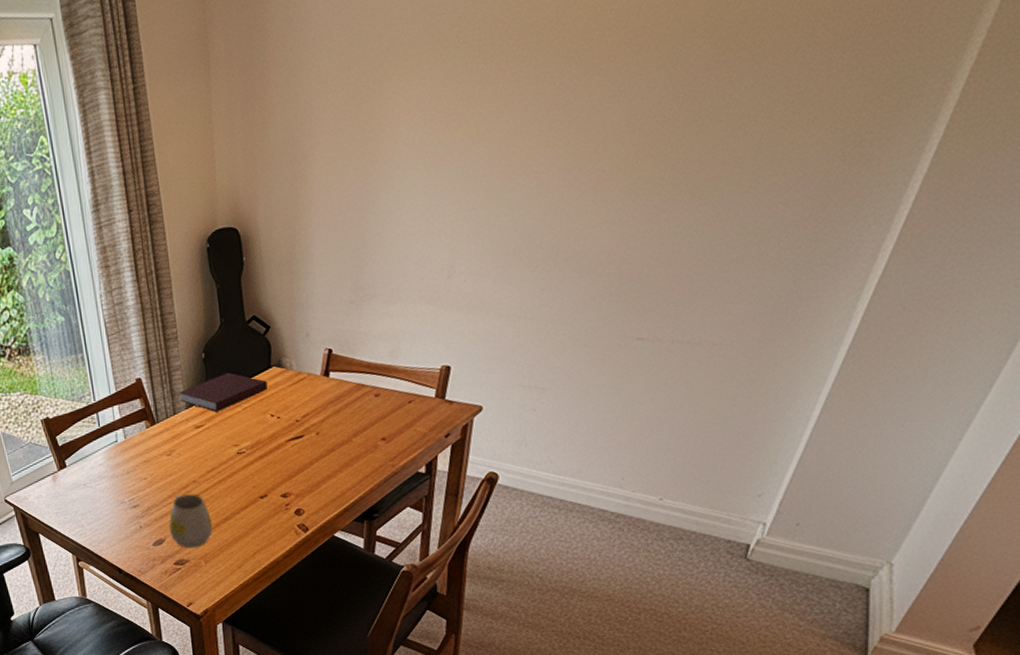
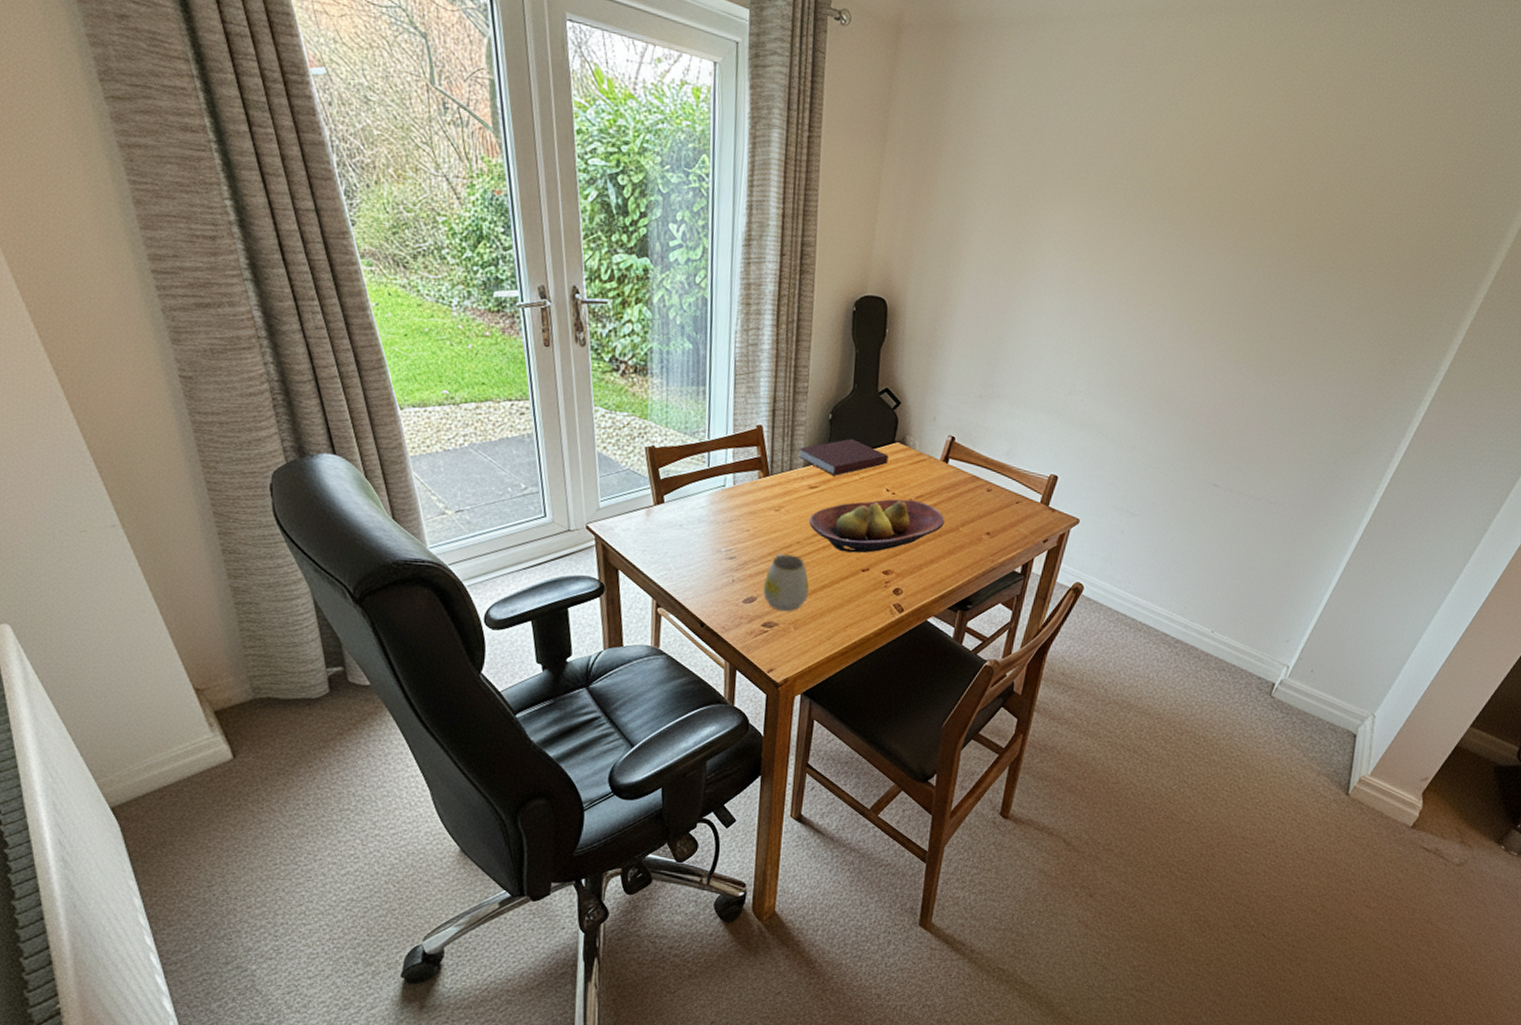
fruit bowl: none [200,420,335,483] -> present [808,498,944,553]

